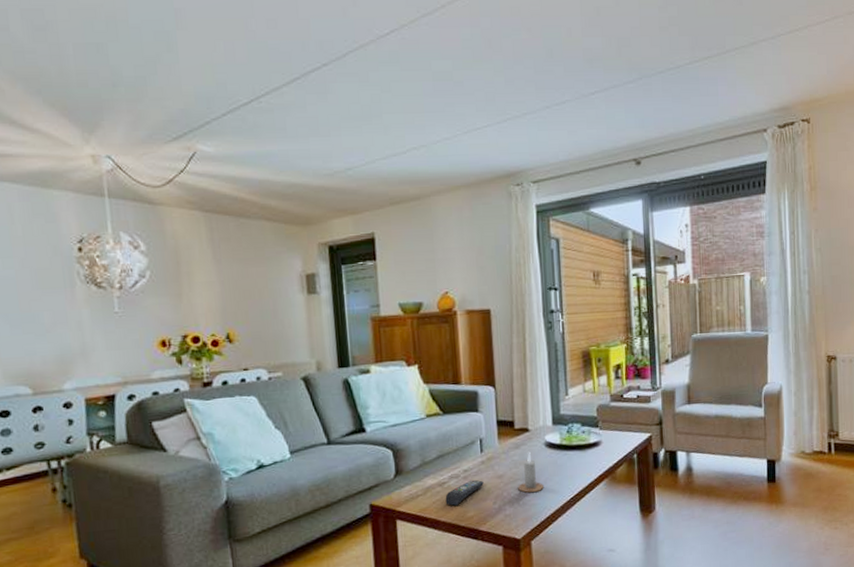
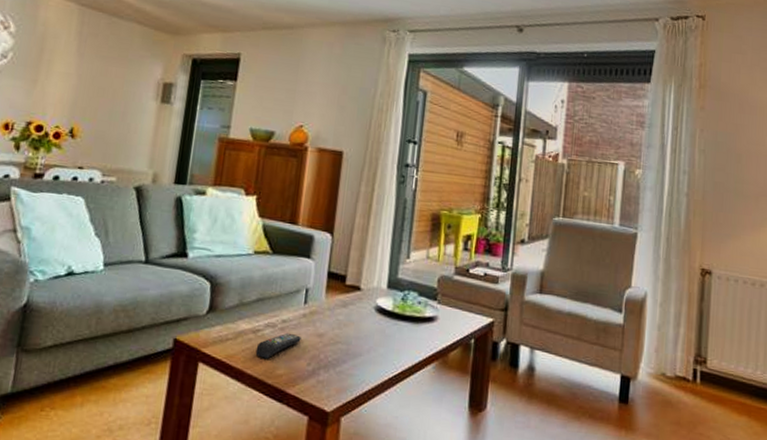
candle: present [518,451,544,493] -> none [337,313,366,361]

